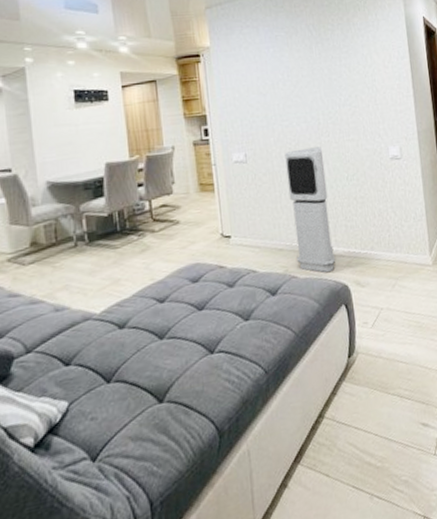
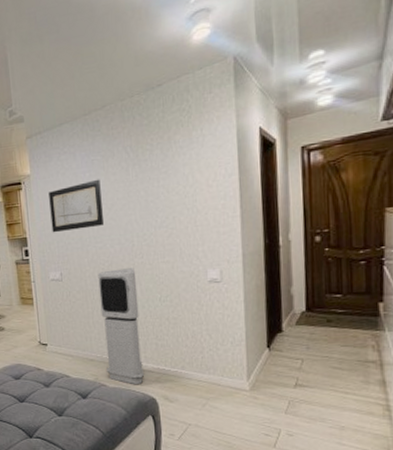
wall art: none [231,55,289,110] -> present [49,179,104,233]

